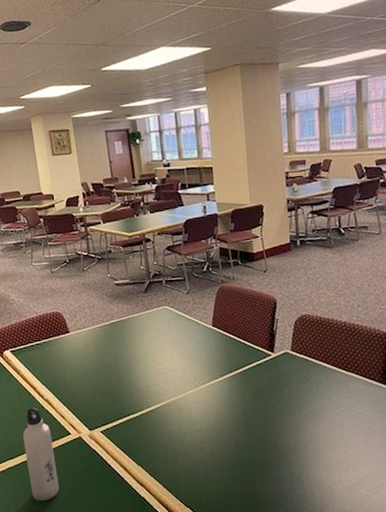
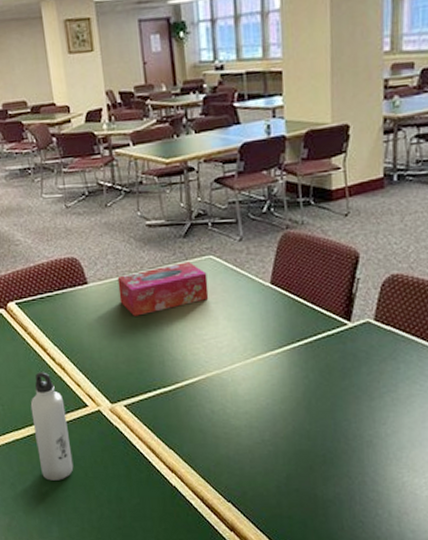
tissue box: none [93,312,166,357] -> present [117,262,209,316]

